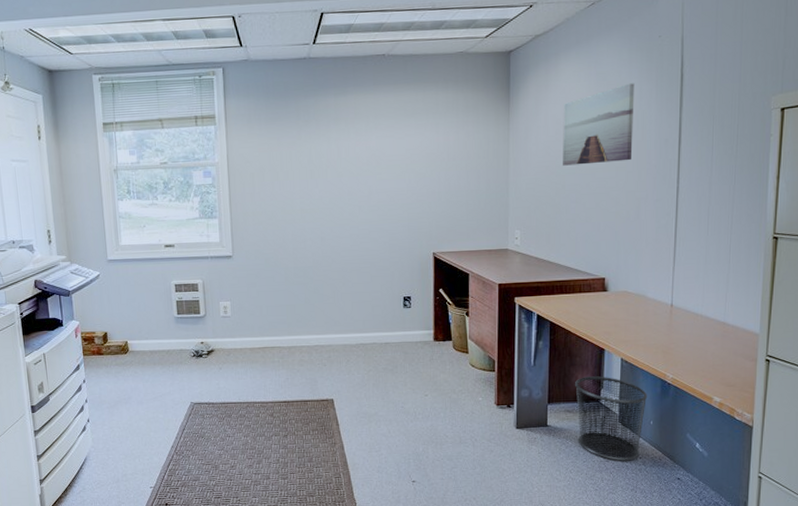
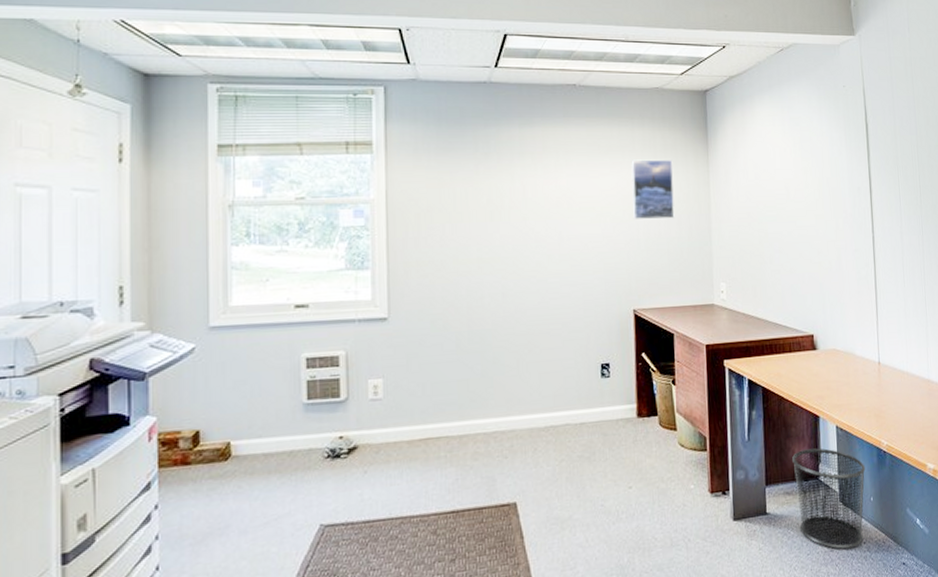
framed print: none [434,119,475,175] -> present [631,159,675,220]
wall art: present [563,83,635,166] -> none [761,130,829,213]

